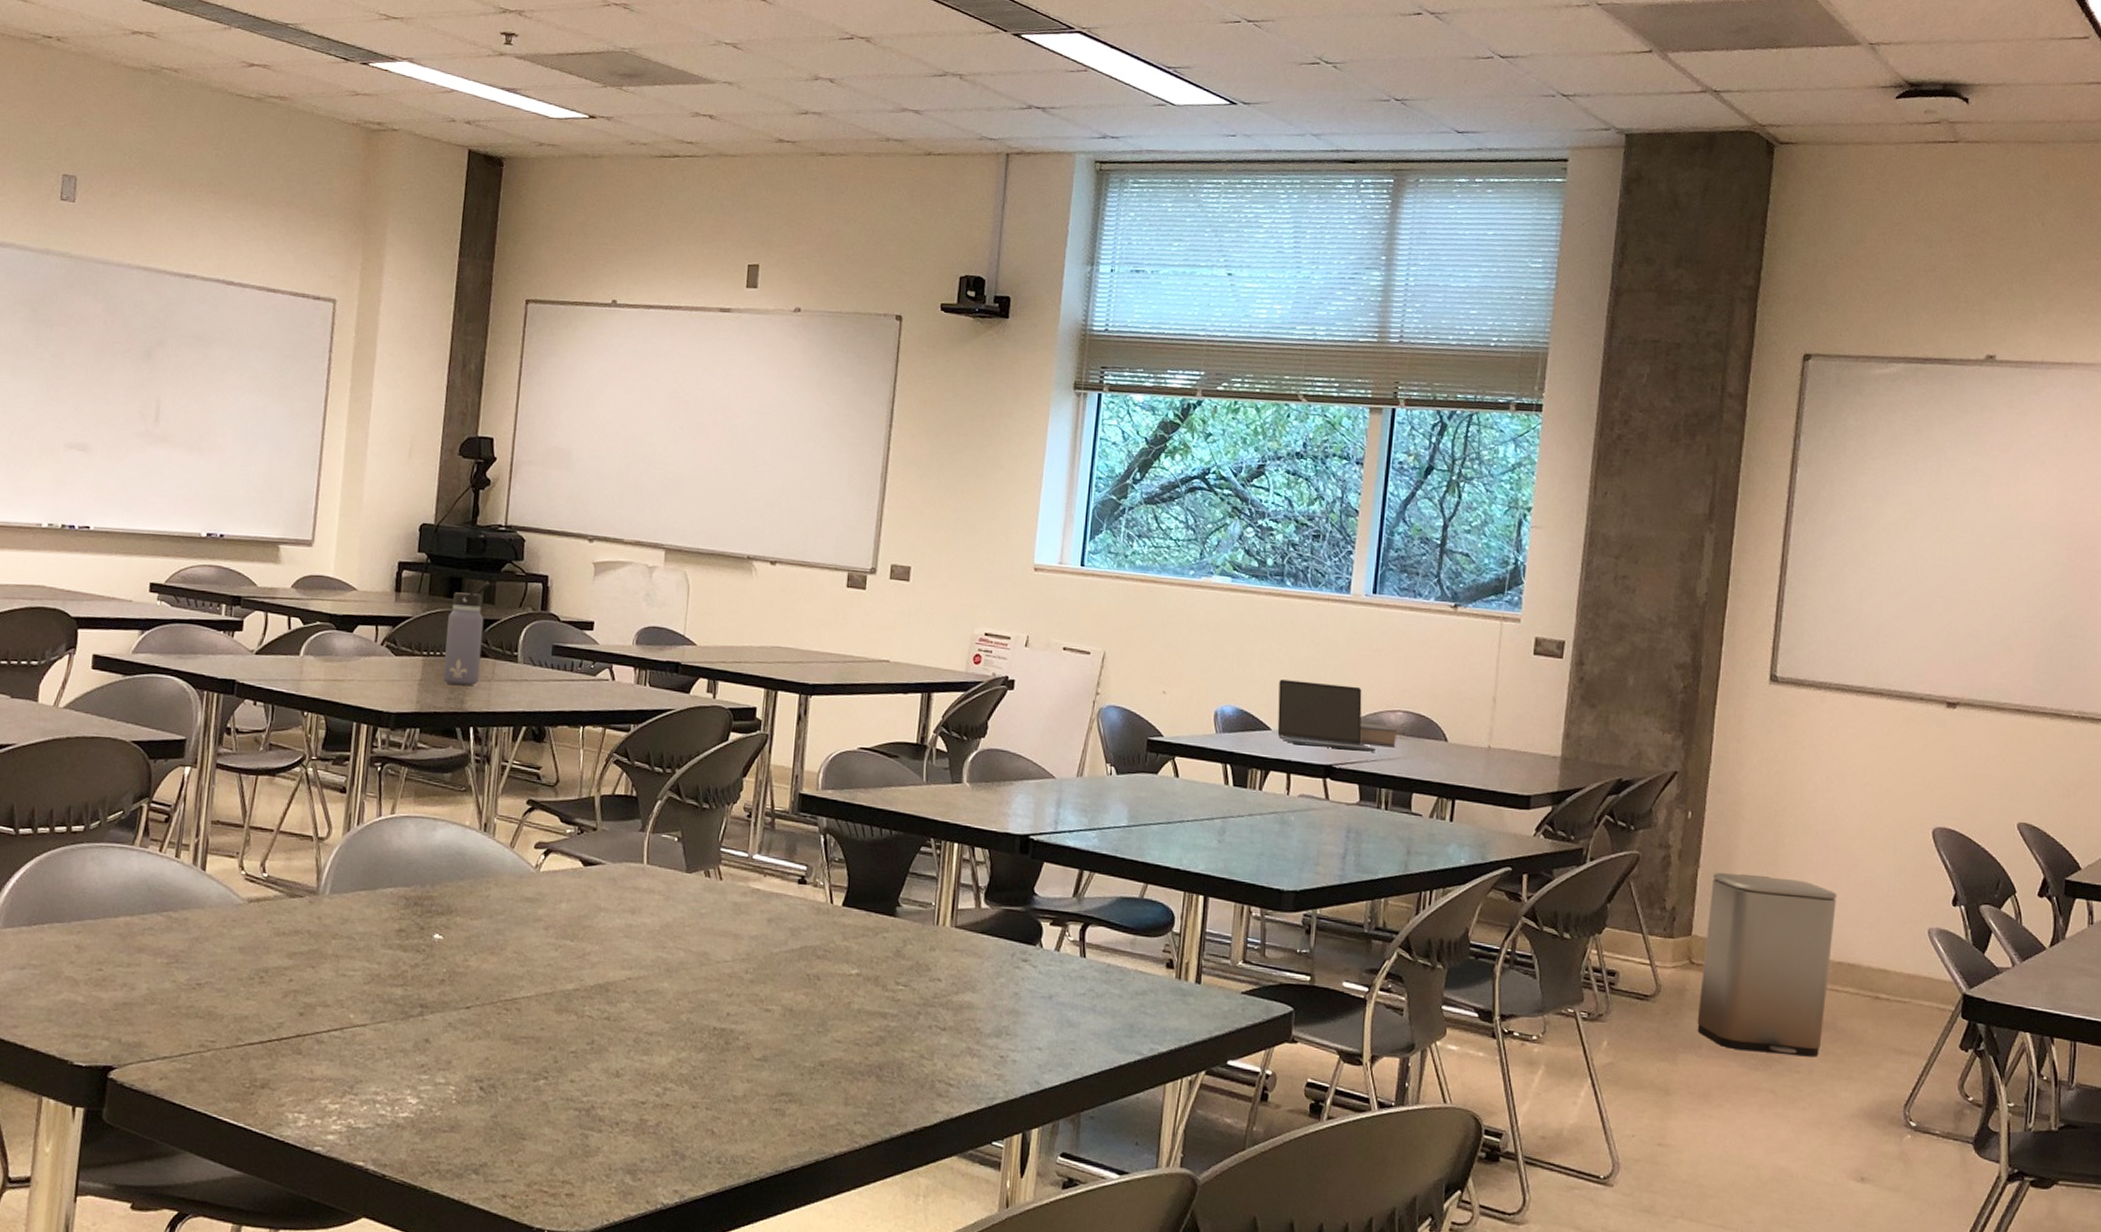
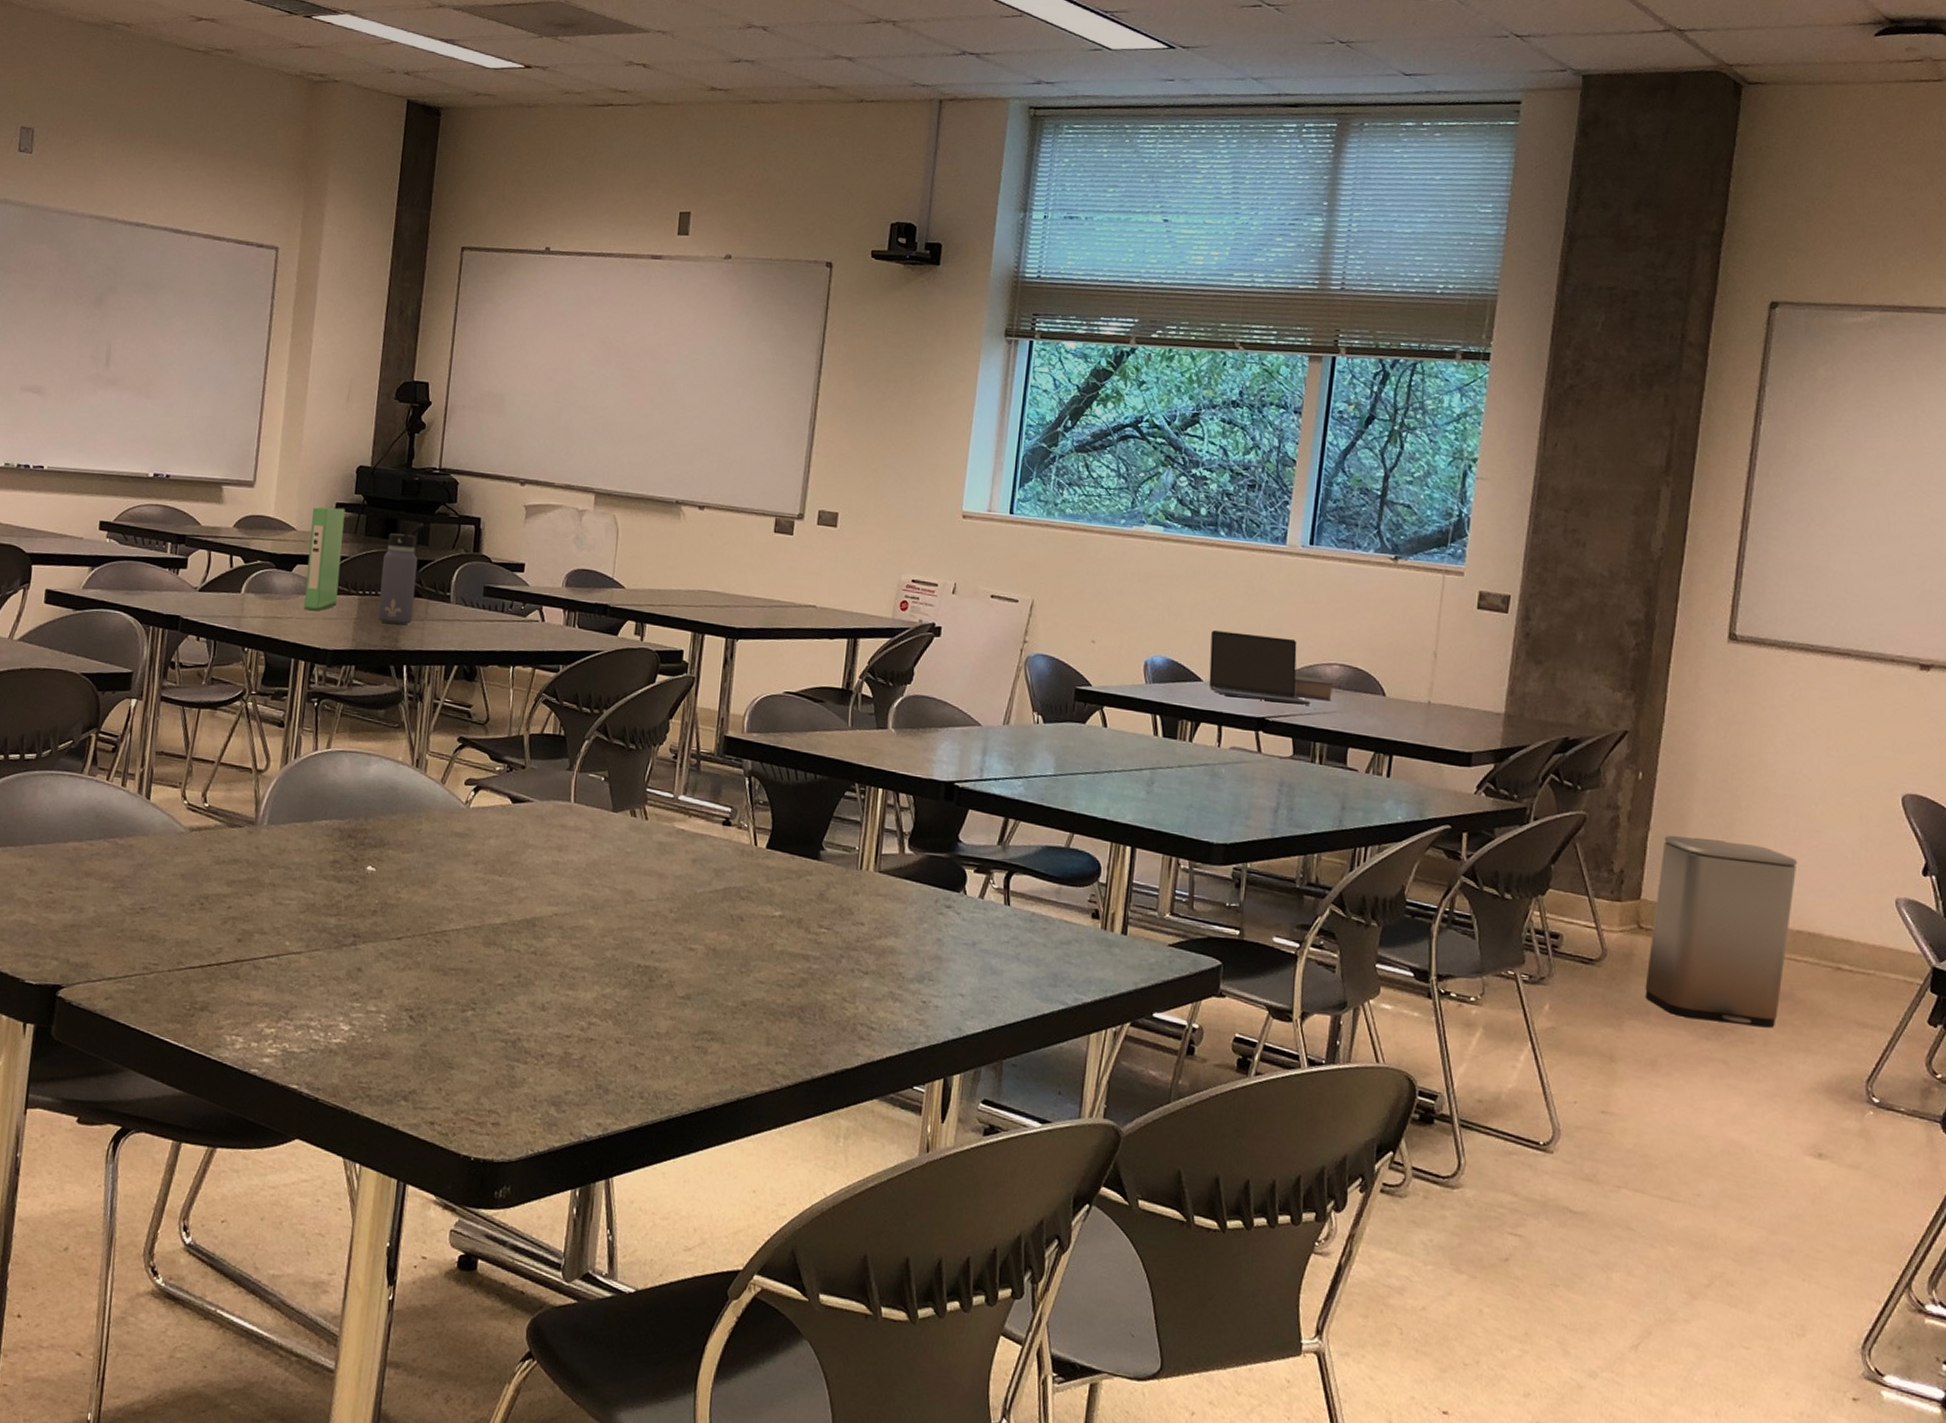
binder: none [366,565,408,673] -> present [304,506,345,611]

